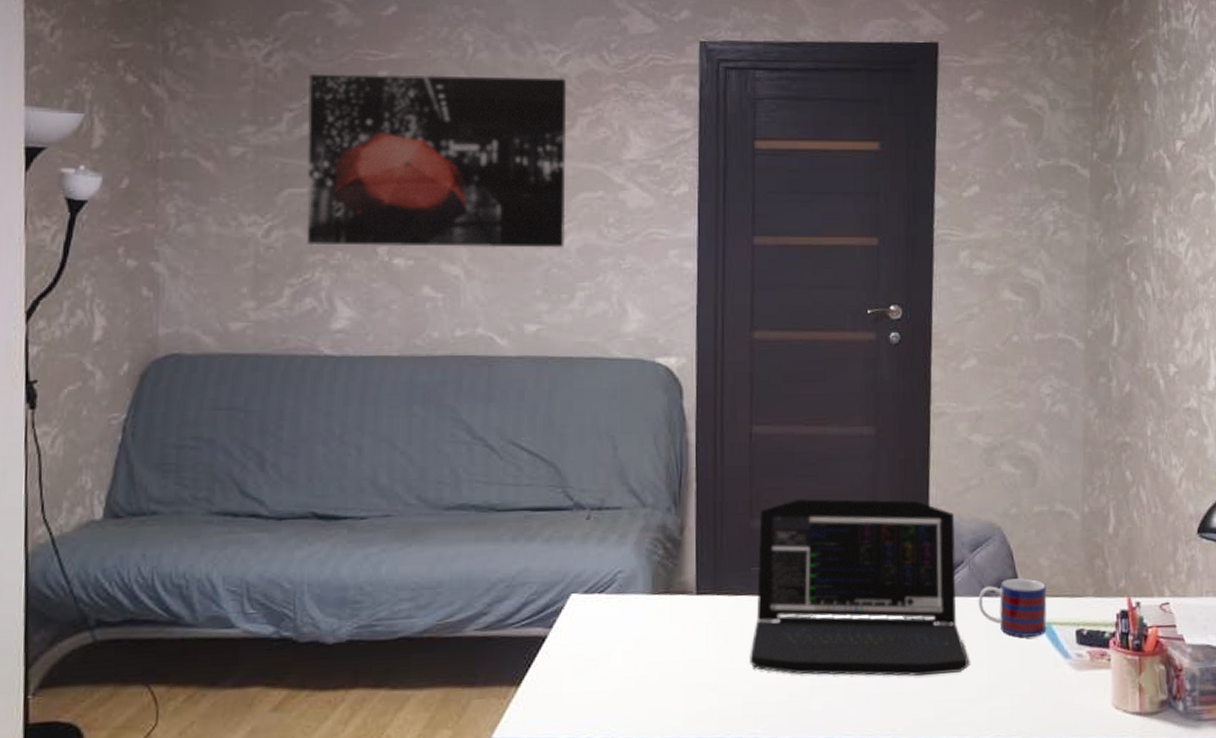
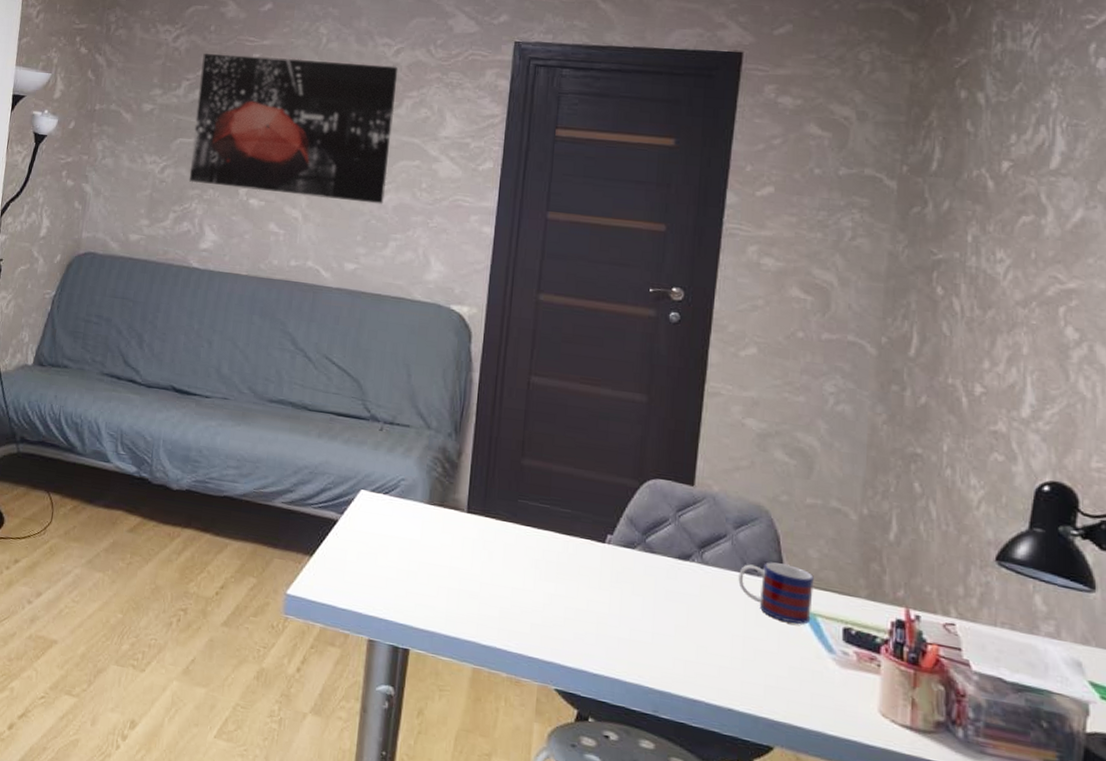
laptop: present [750,498,968,677] -> none [509,447,723,639]

